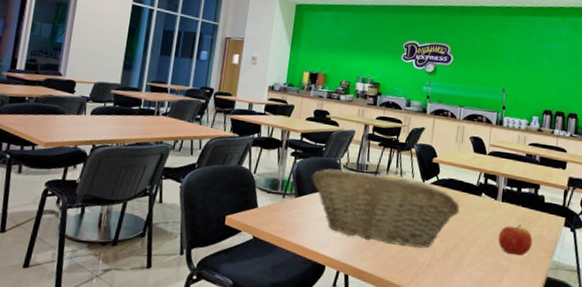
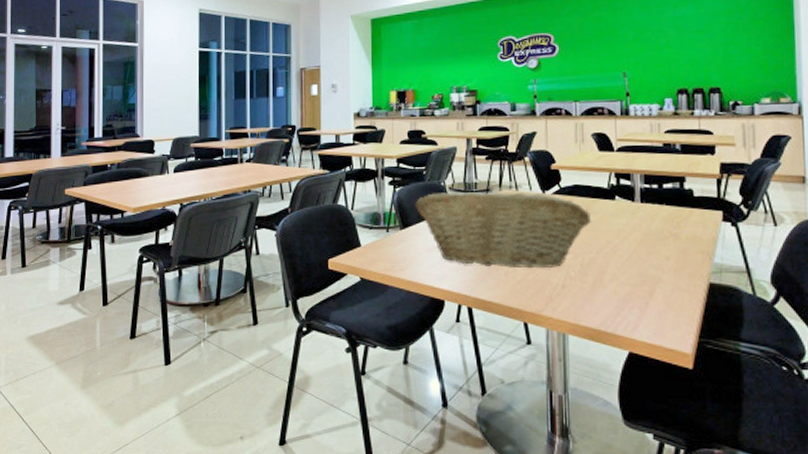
apple: present [498,224,533,256] -> none [642,226,686,263]

